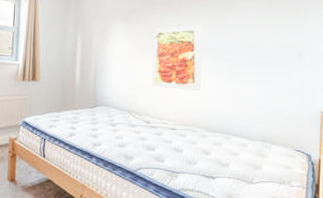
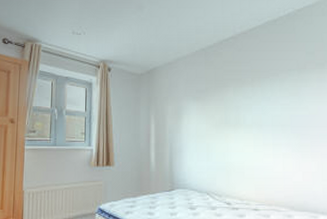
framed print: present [152,24,203,92] -> none [229,99,282,169]

